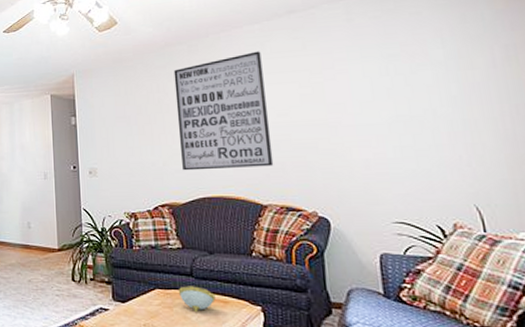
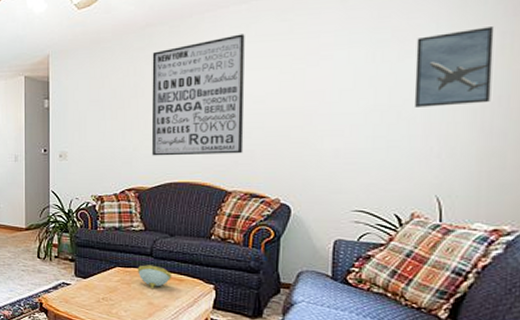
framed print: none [425,40,508,117] -> present [414,26,495,107]

